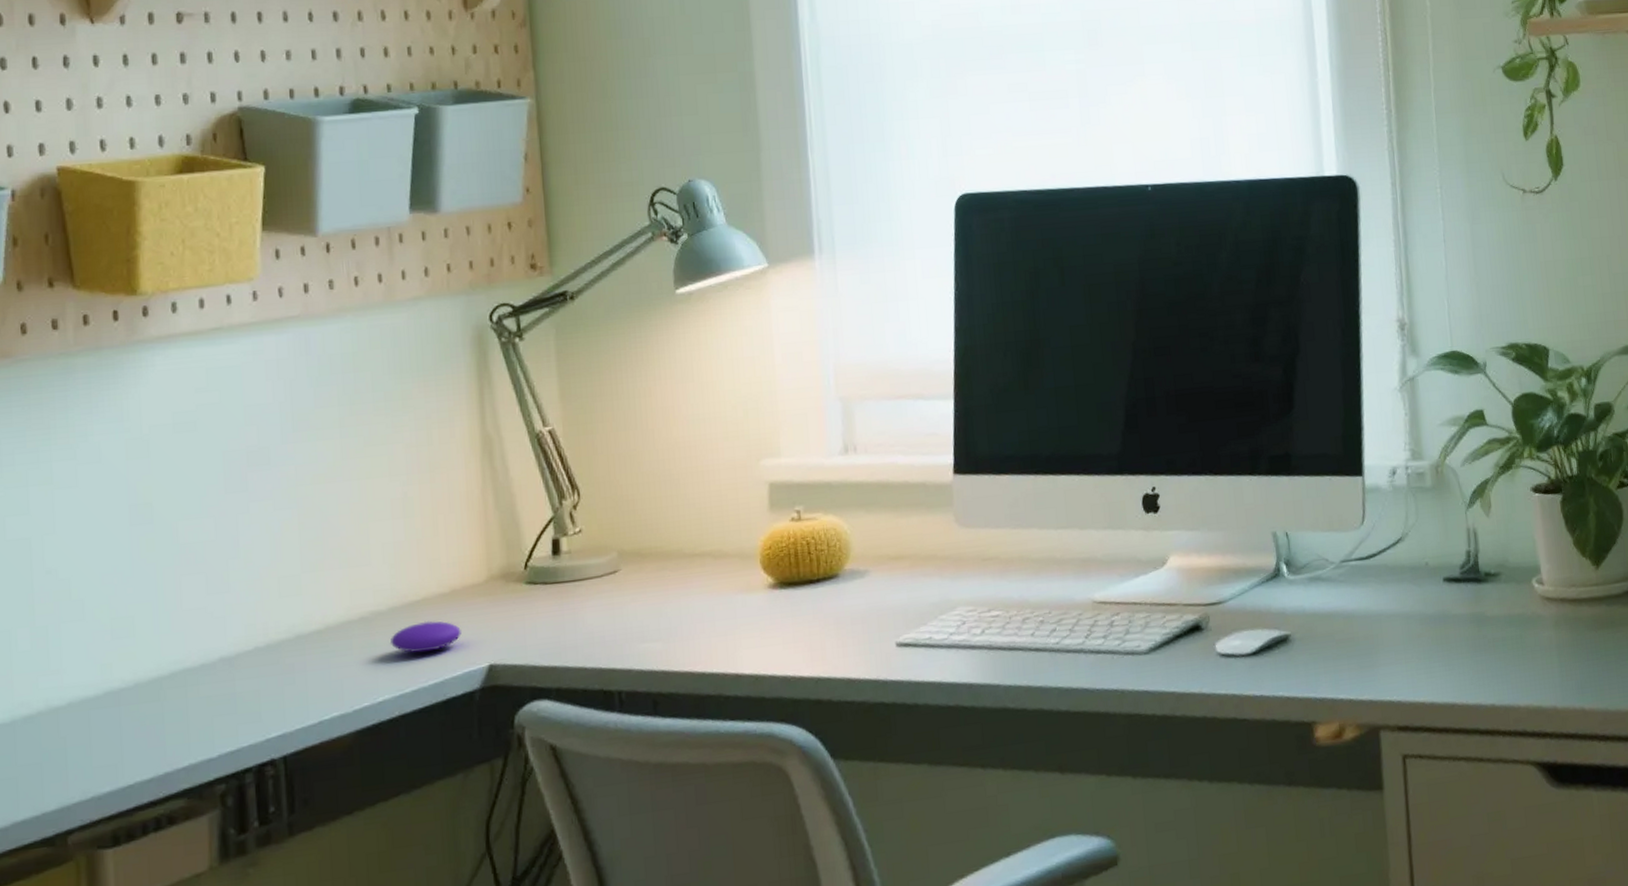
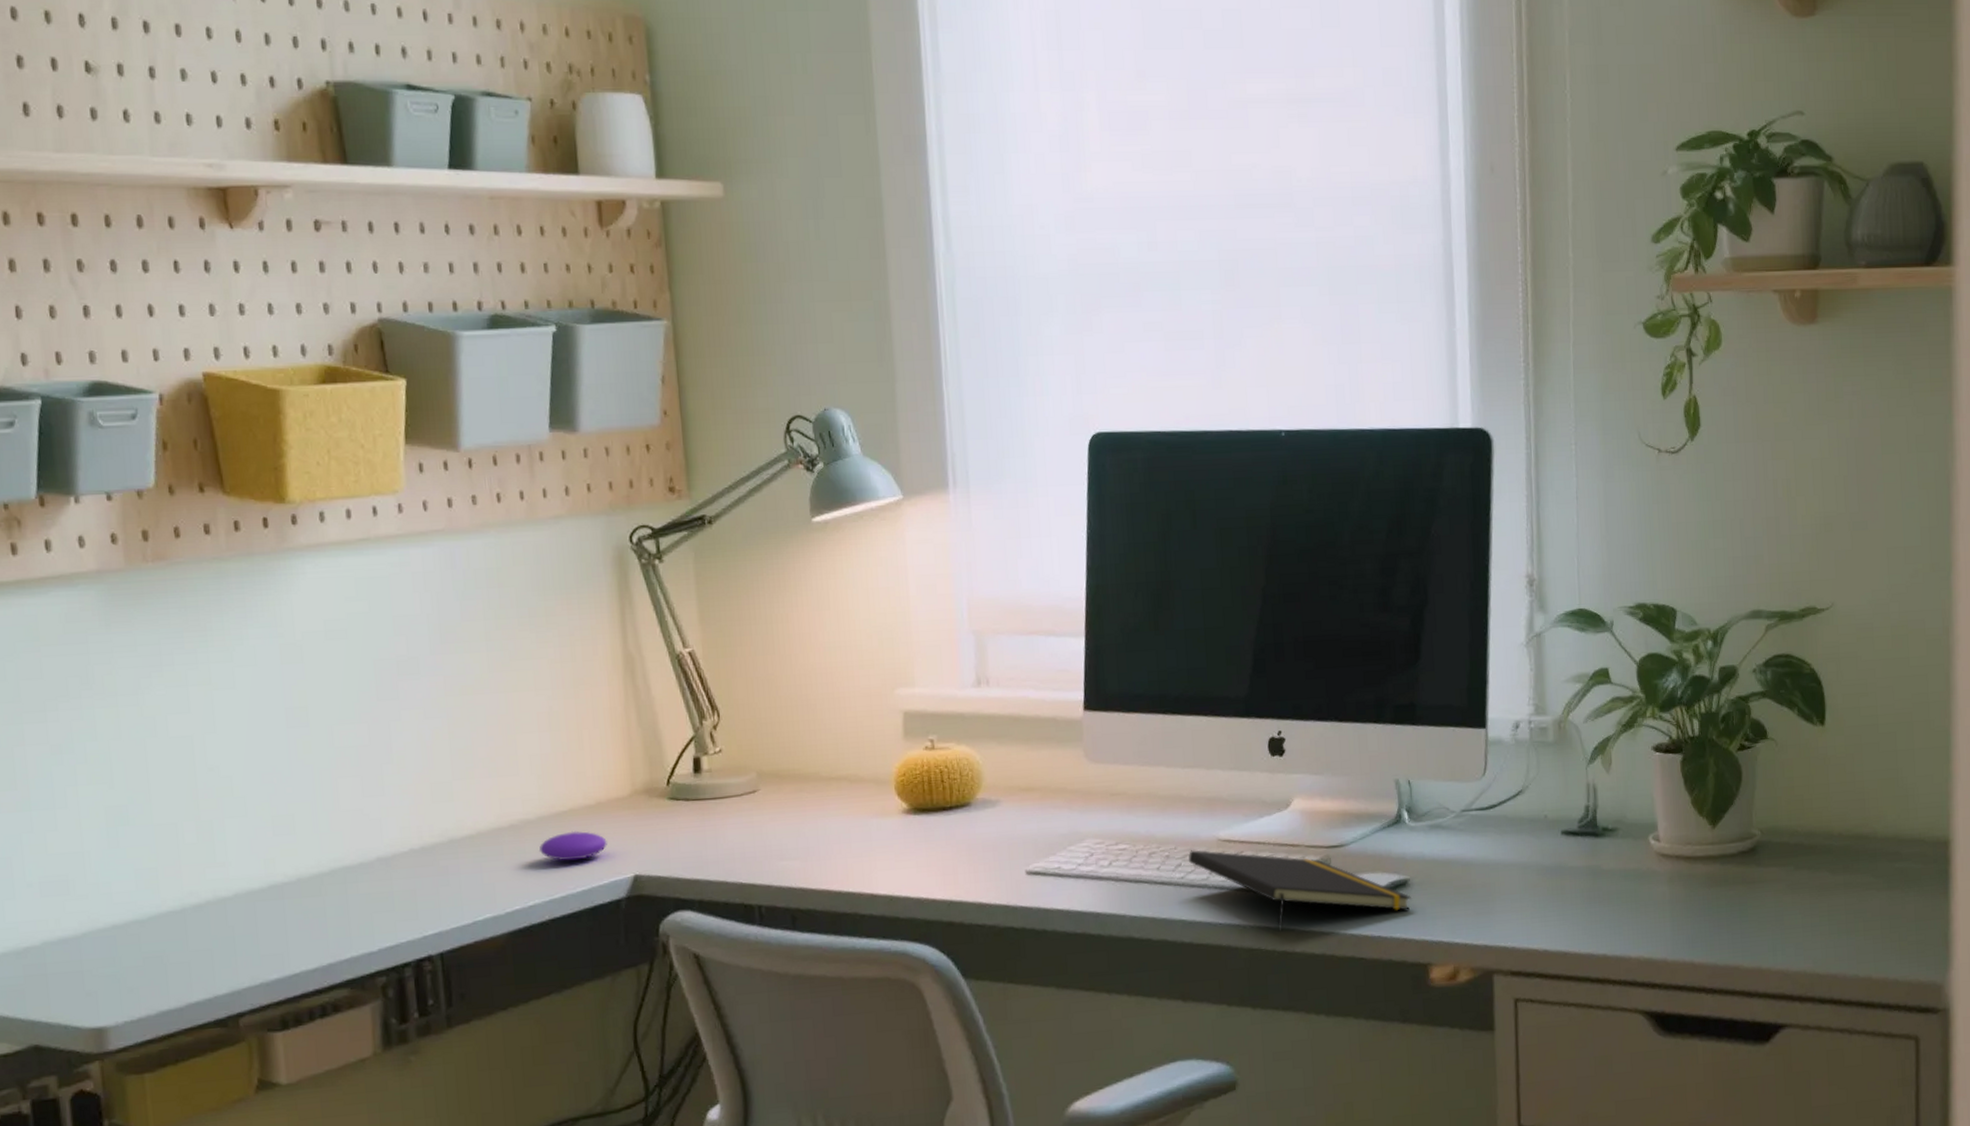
notepad: none [1063,613,1293,695] -> present [1188,849,1411,932]

